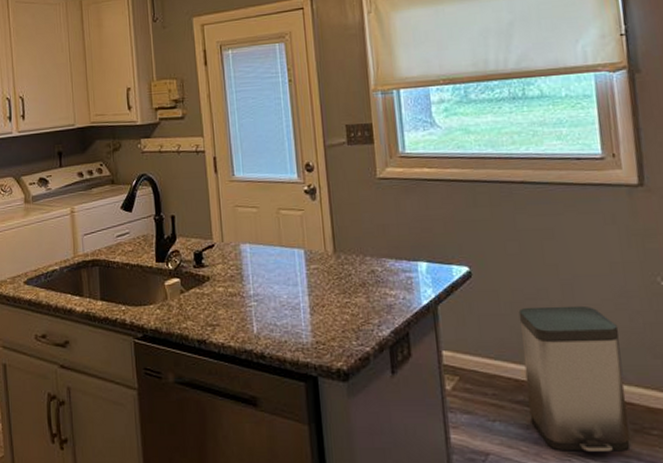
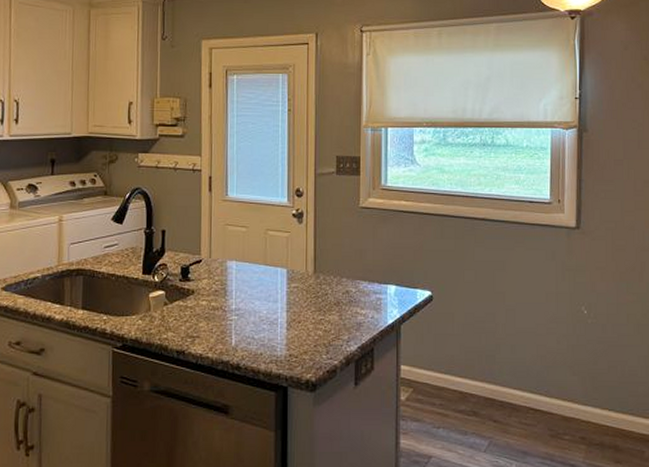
pedal bin: present [518,305,630,452] -> none [468,328,548,454]

